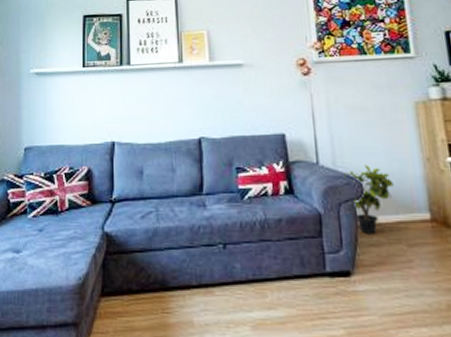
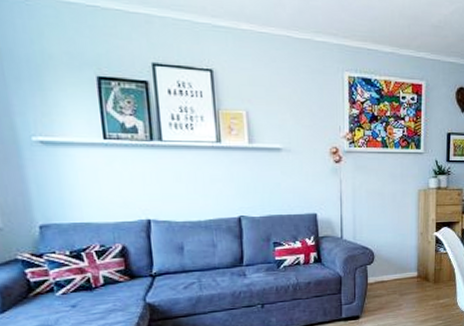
potted plant: present [344,164,394,233] -> none [361,238,396,289]

